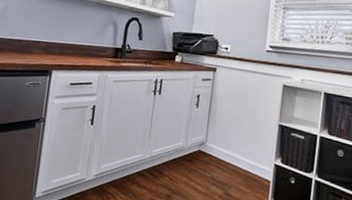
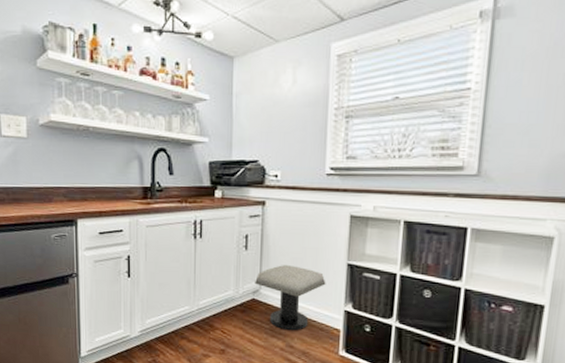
stool: none [201,122,261,181] -> present [254,265,326,331]

